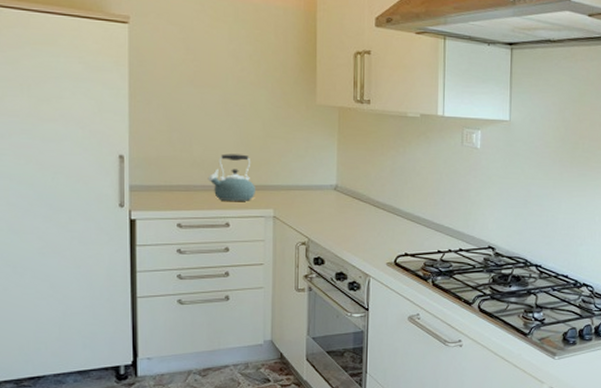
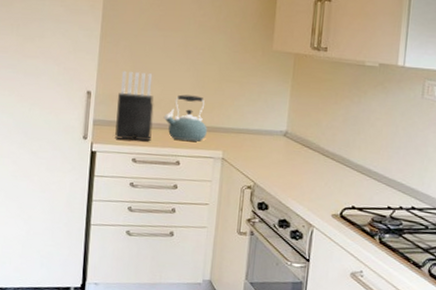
knife block: none [155,131,196,205] -> present [115,70,154,142]

